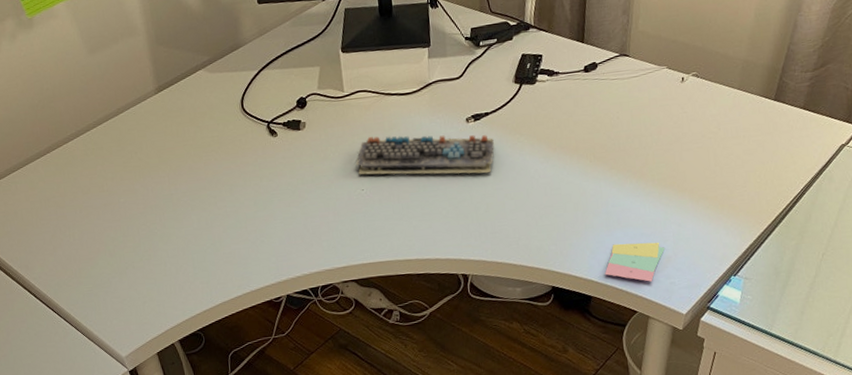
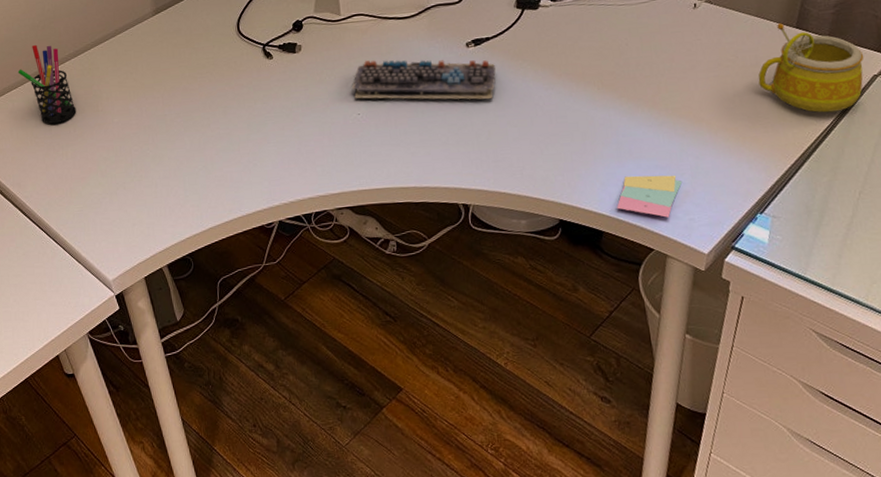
pen holder: none [19,124,82,205] -> present [18,44,77,124]
mug: none [737,95,834,181] -> present [758,23,864,113]

